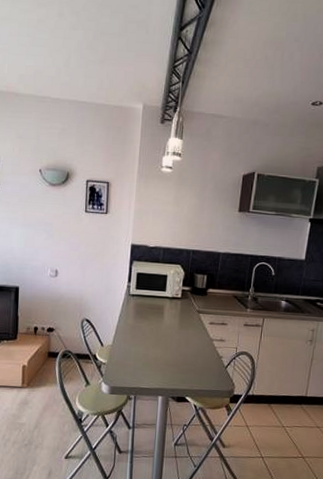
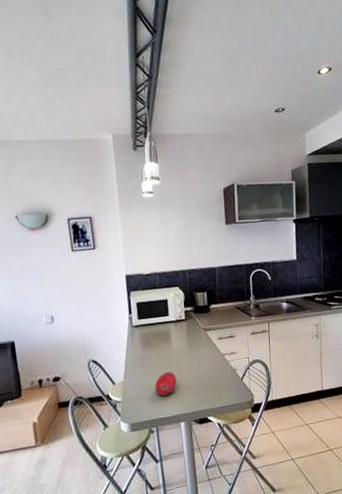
fruit: none [140,344,163,367] -> present [155,371,177,396]

